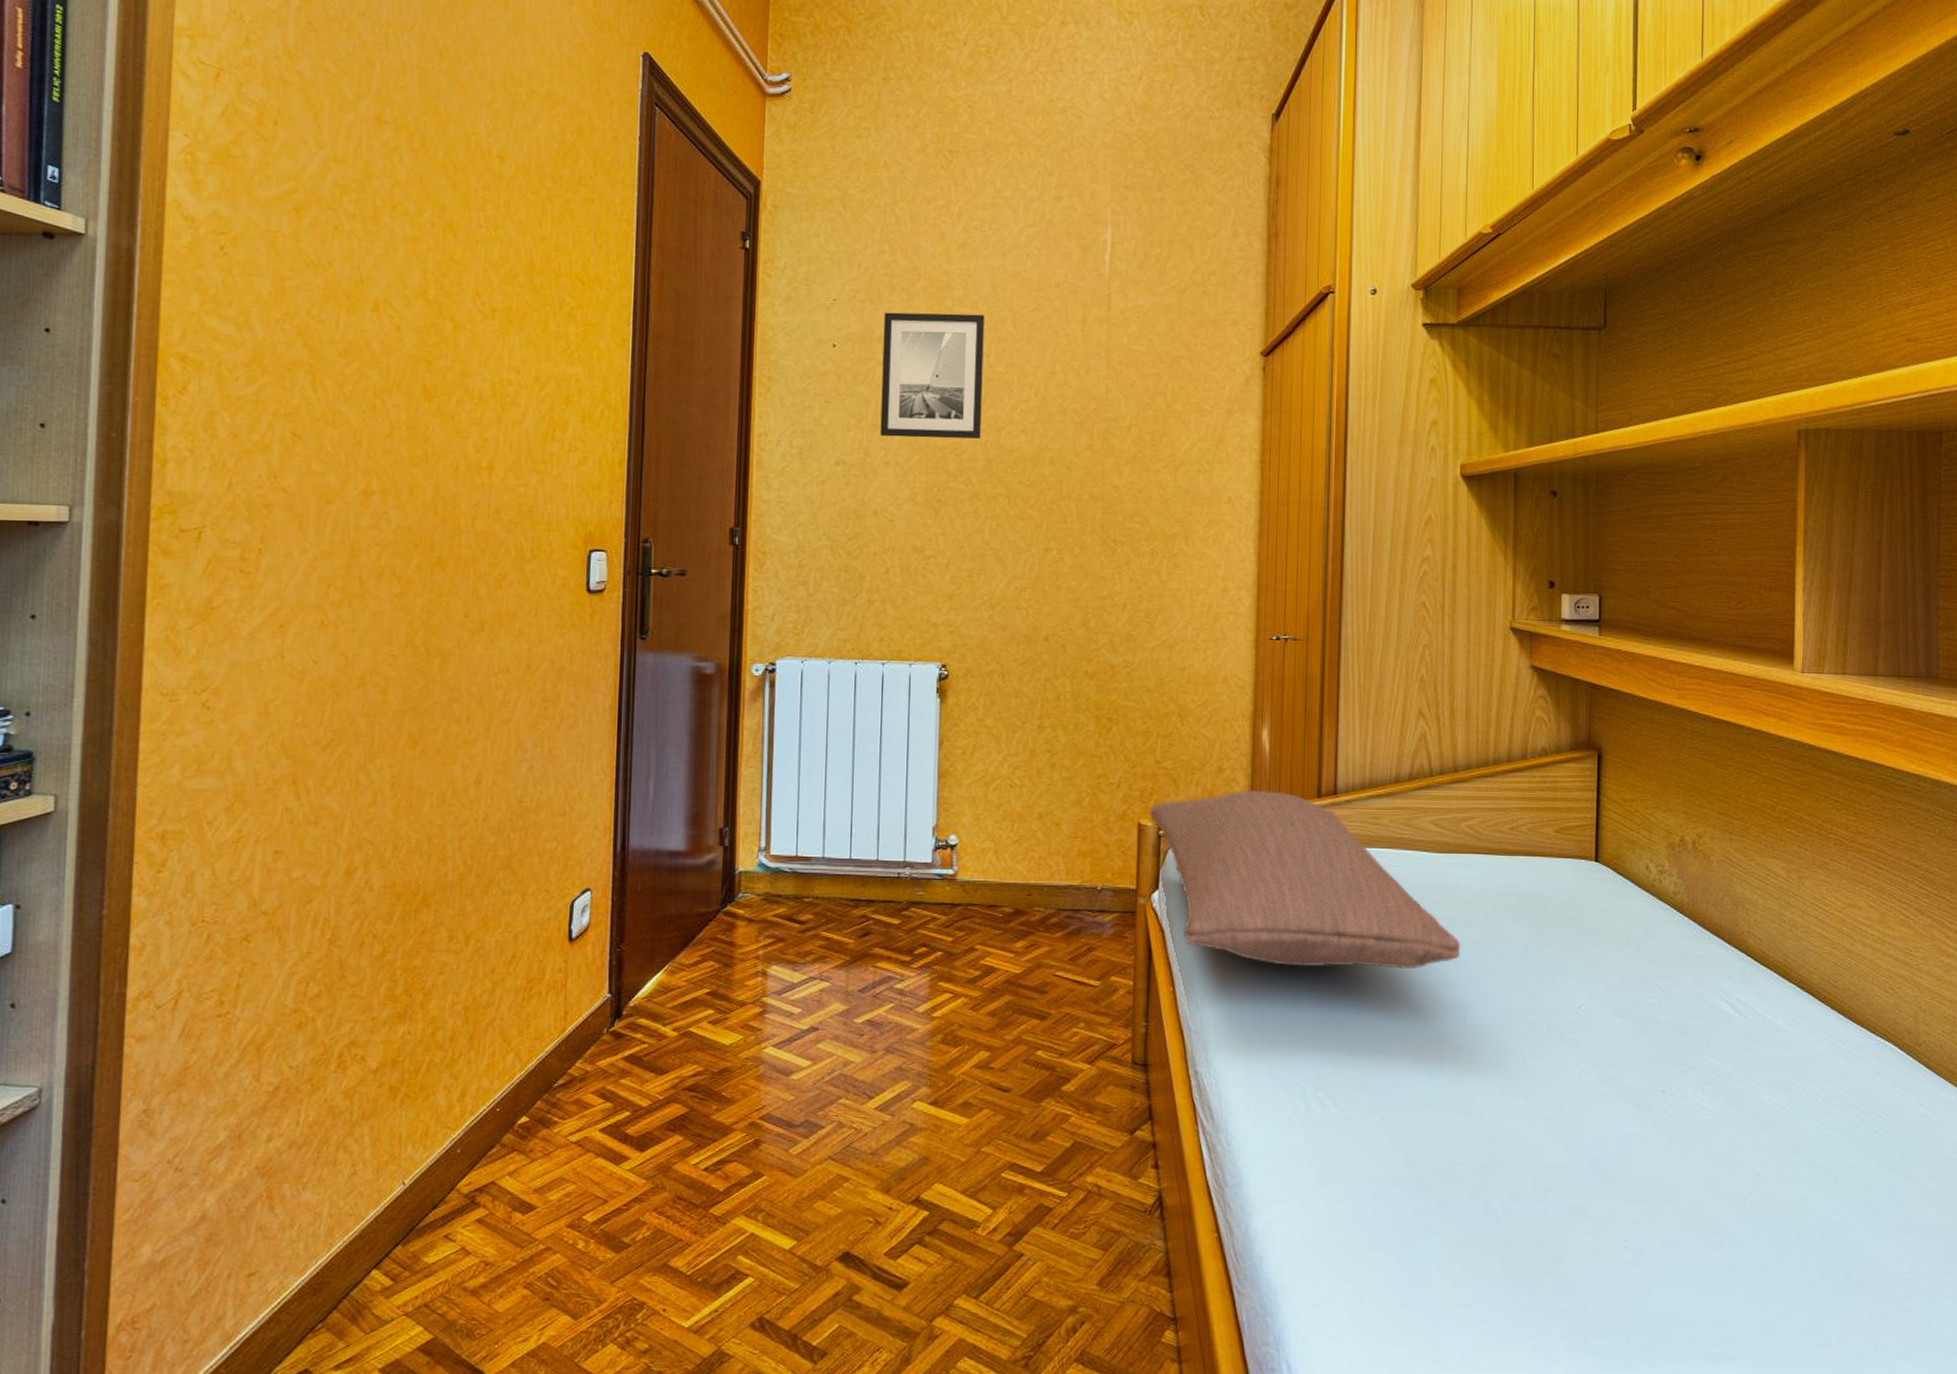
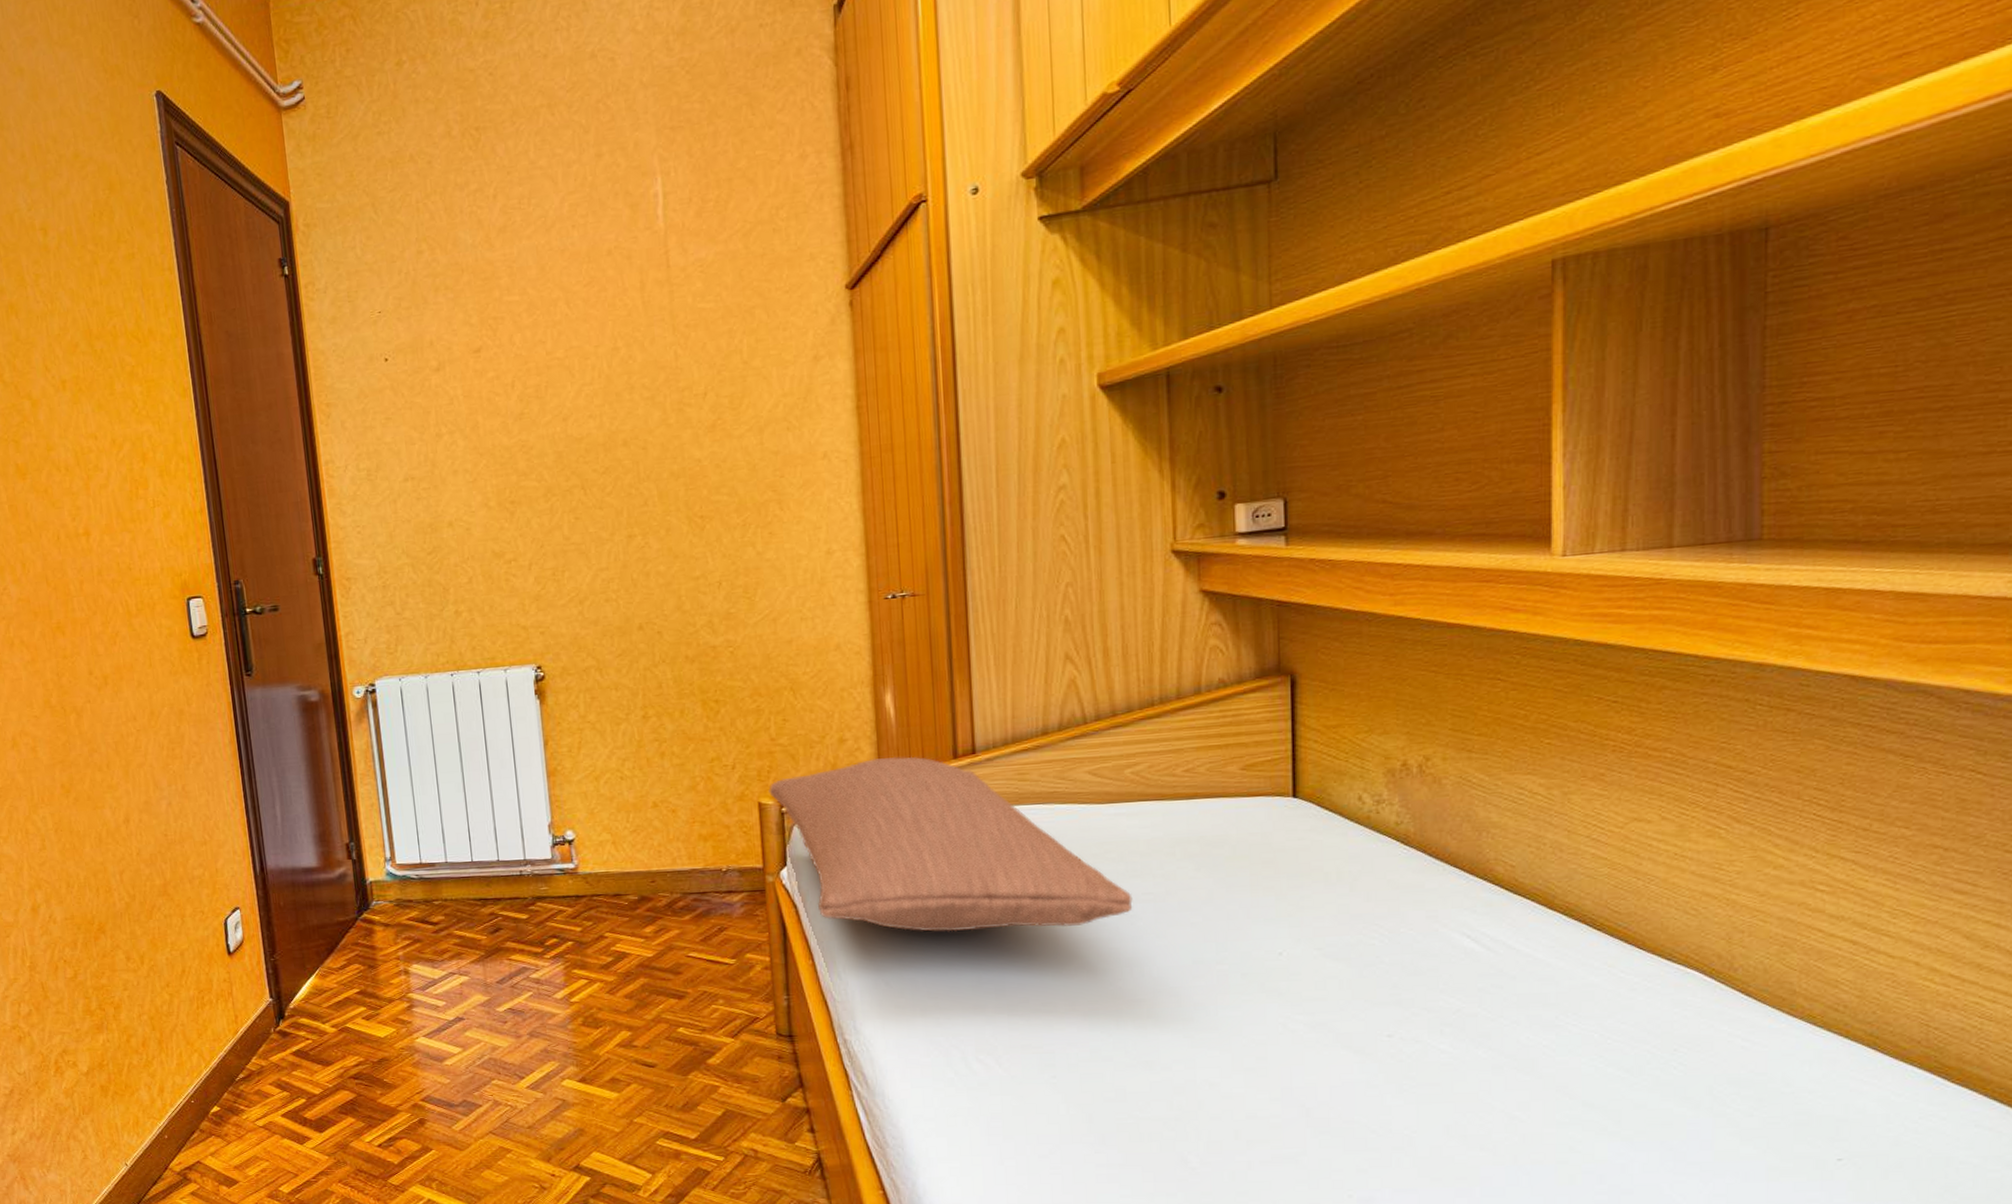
wall art: present [880,312,985,439] -> none [431,299,547,445]

